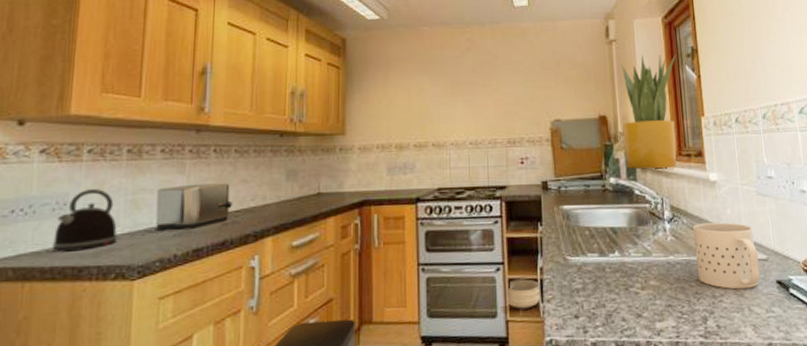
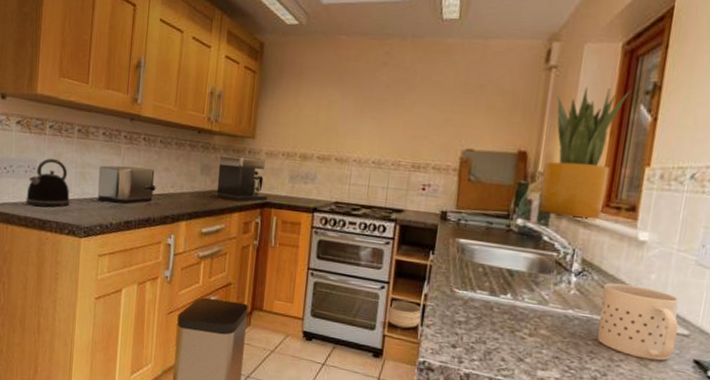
coffee maker: none [306,155,366,205] -> present [216,154,268,202]

